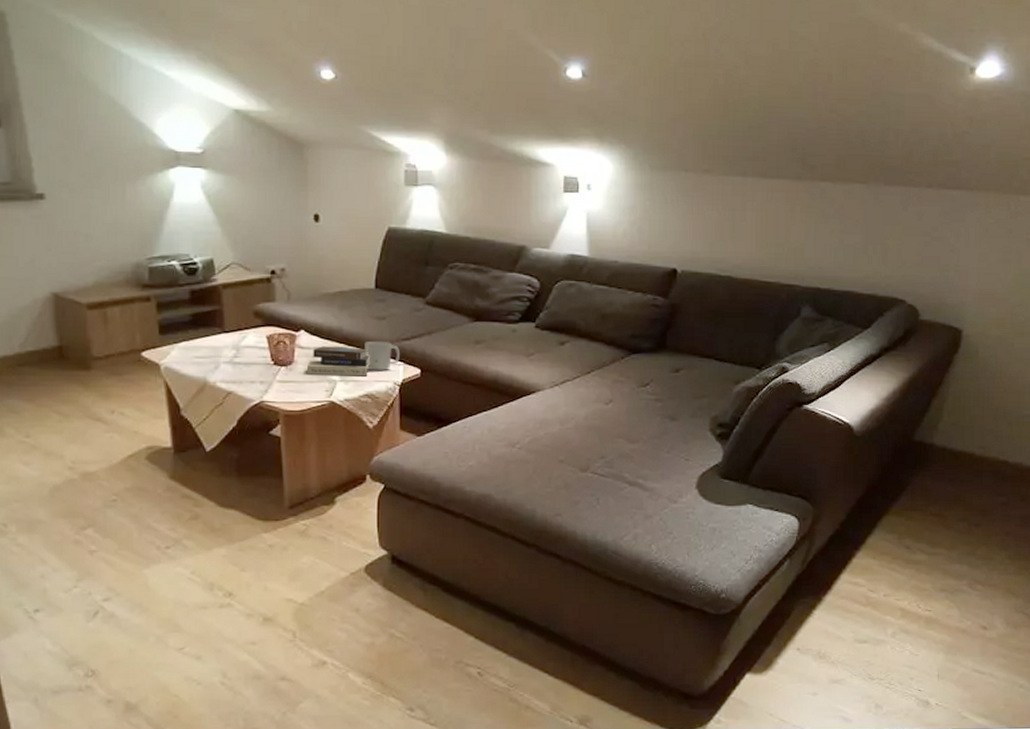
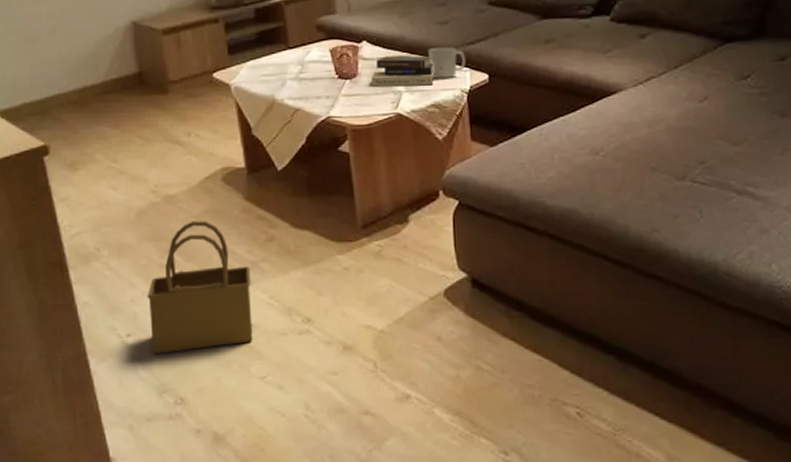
basket: none [59,498,173,629] -> present [147,220,253,355]

